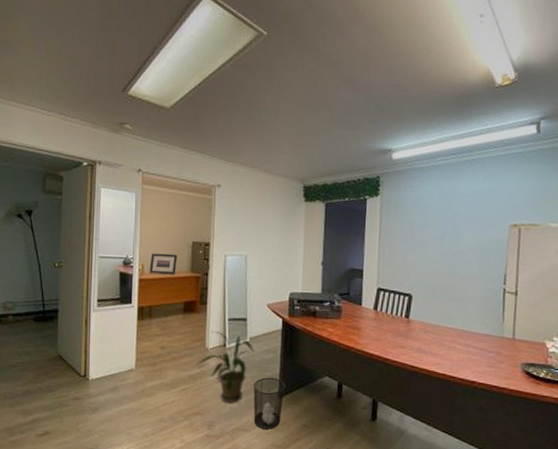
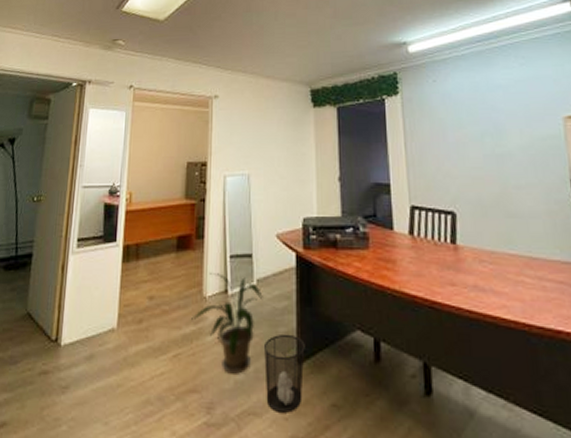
picture frame: present [149,253,177,275] -> none [137,178,170,203]

